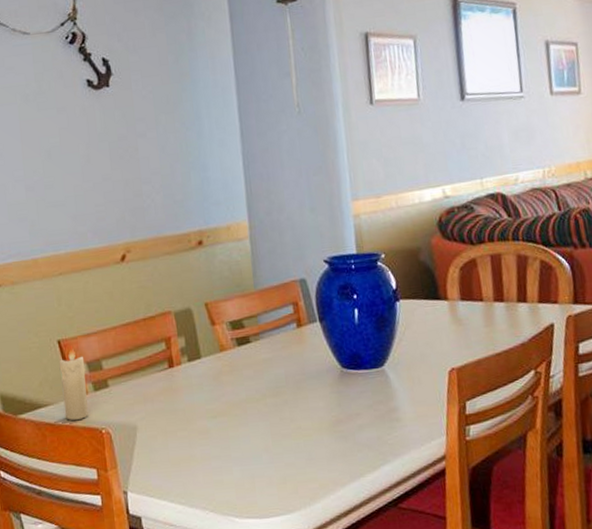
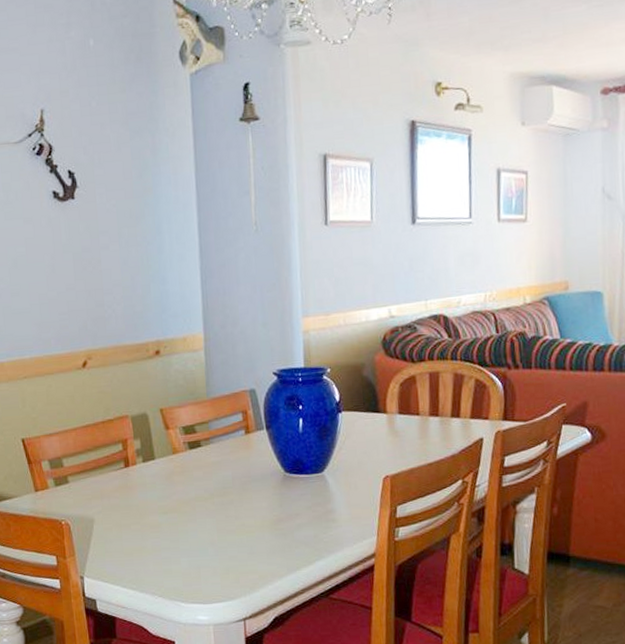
candle: present [59,345,88,420] -> none [23,444,49,512]

